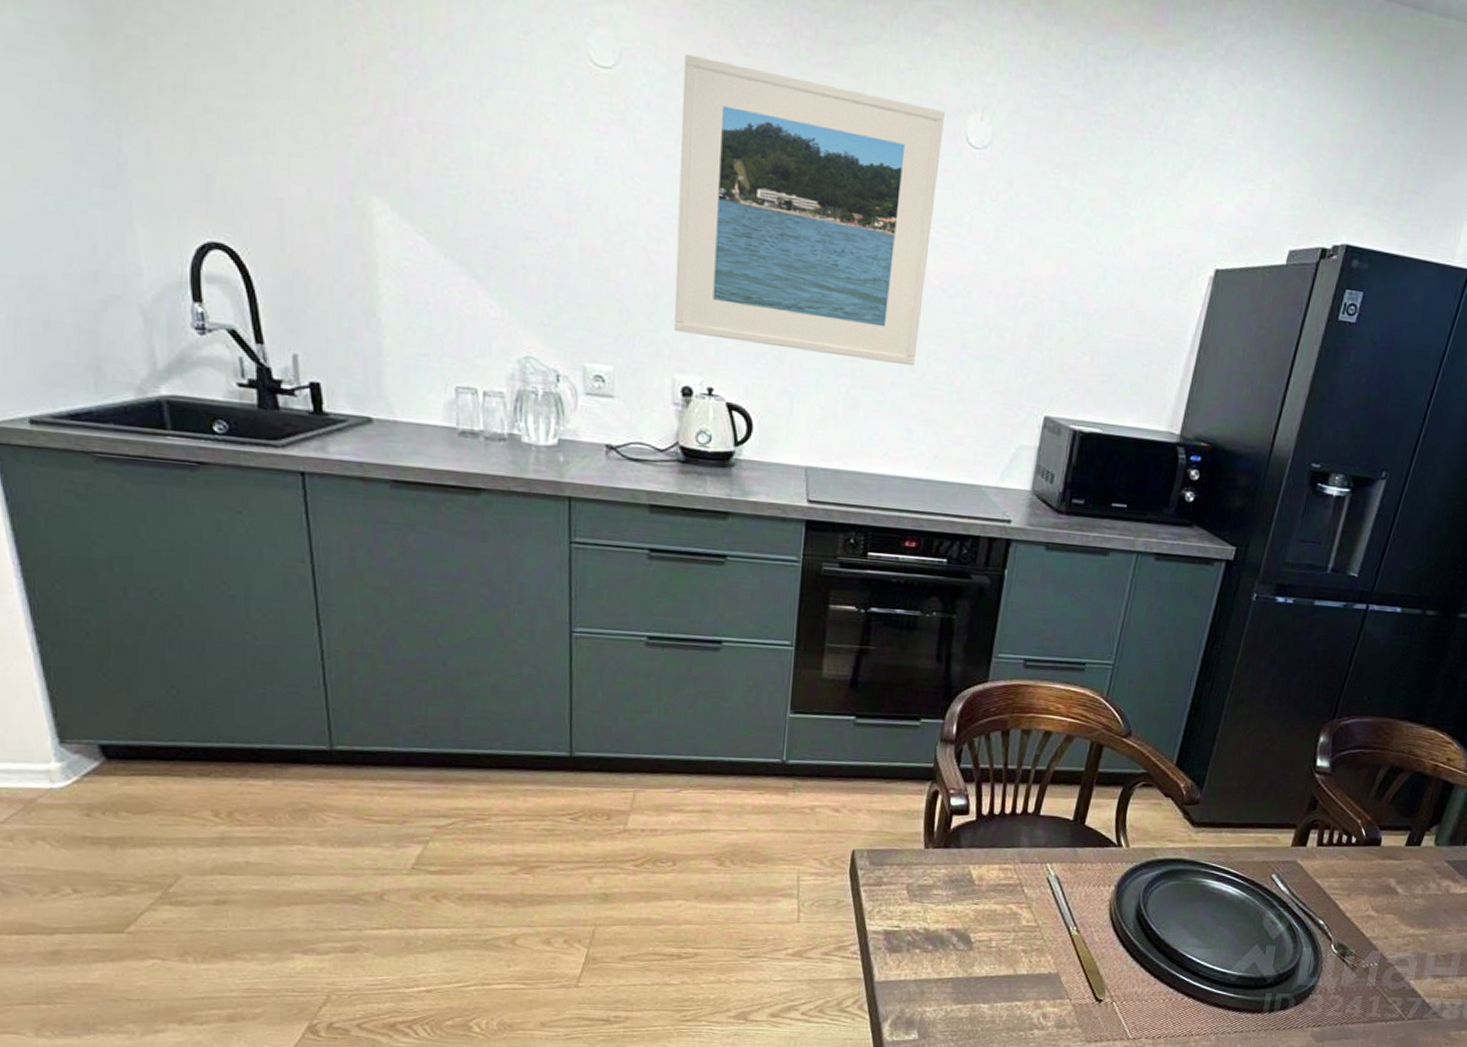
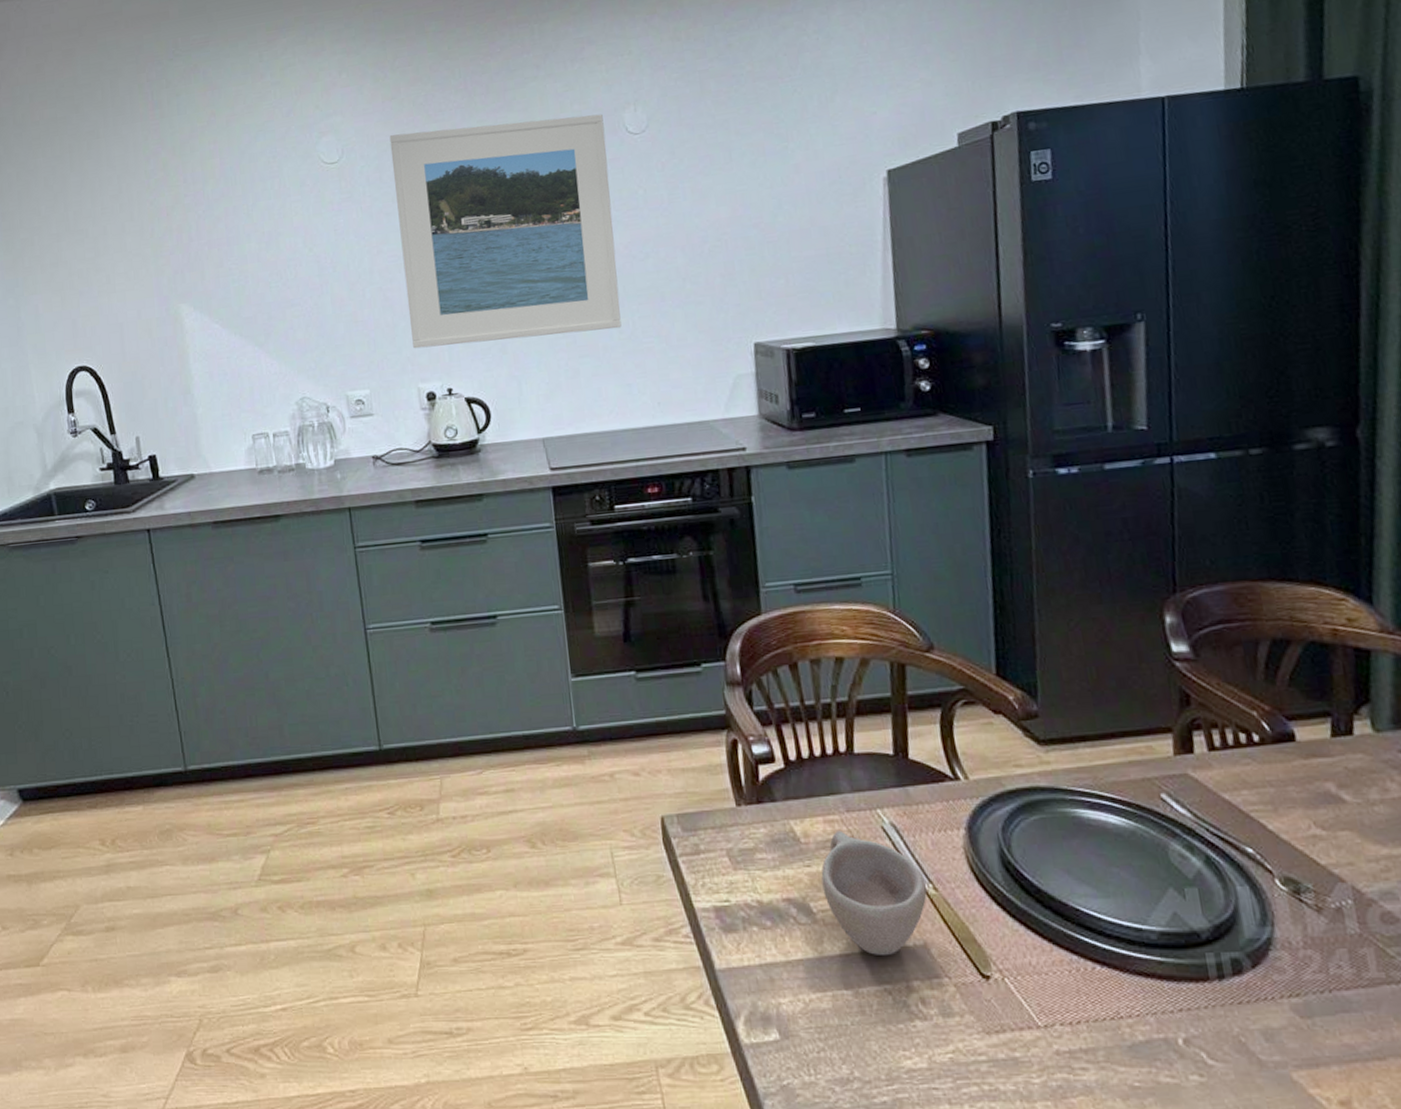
cup: none [984,877,1072,979] -> present [821,830,927,955]

